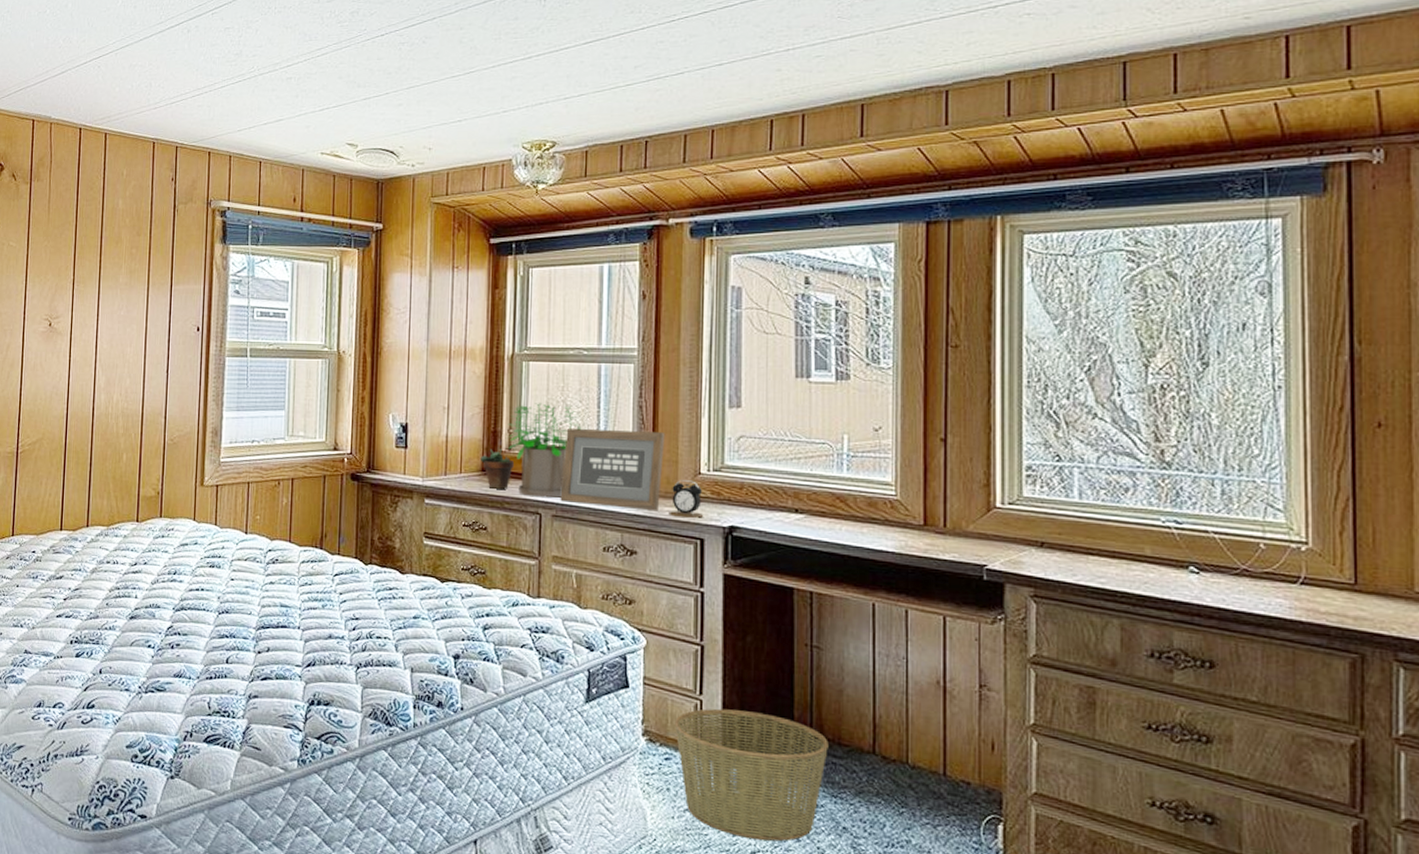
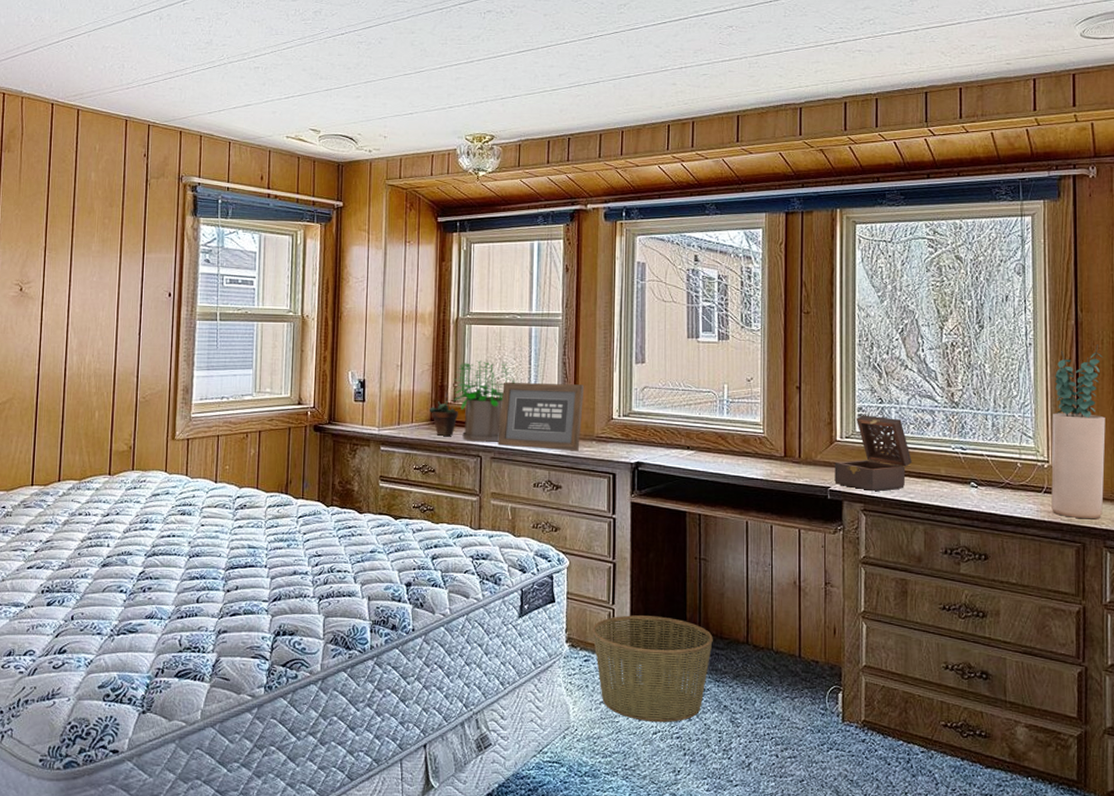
alarm clock: present [668,480,703,519] -> none [587,424,615,457]
jewelry box: none [993,475,1103,574] -> present [834,415,912,492]
vase: none [1311,388,1398,623] -> present [1051,344,1106,520]

